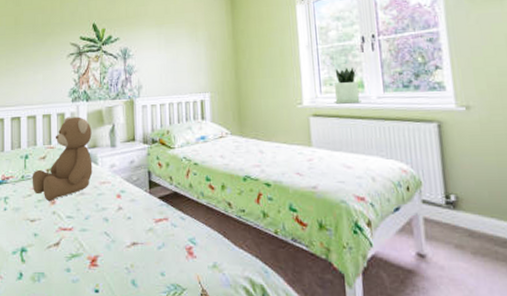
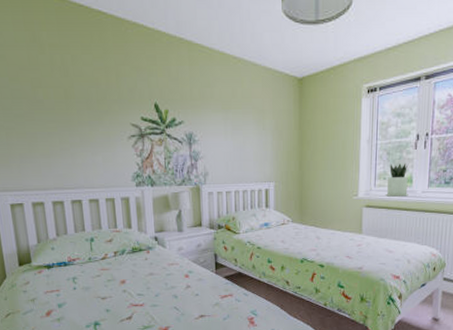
teddy bear: present [32,117,93,201] -> none [99,201,161,280]

